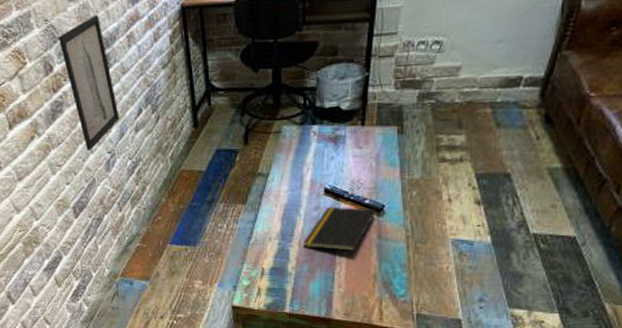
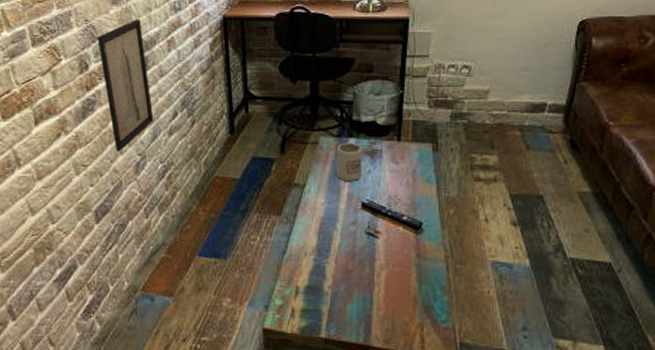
mug: none [300,129,326,169] -> present [337,142,363,182]
notepad: present [303,207,376,251] -> none [340,223,414,270]

